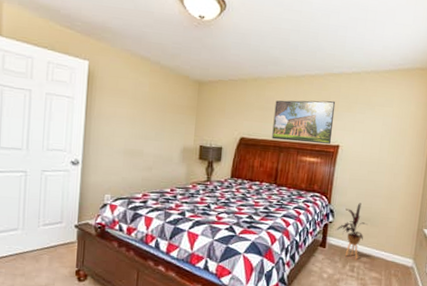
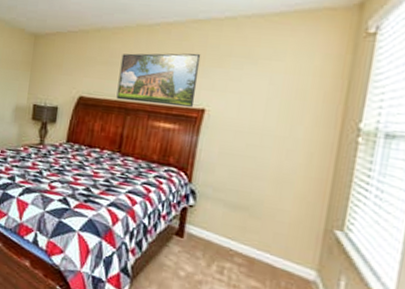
house plant: present [335,203,368,260] -> none [197,185,245,260]

